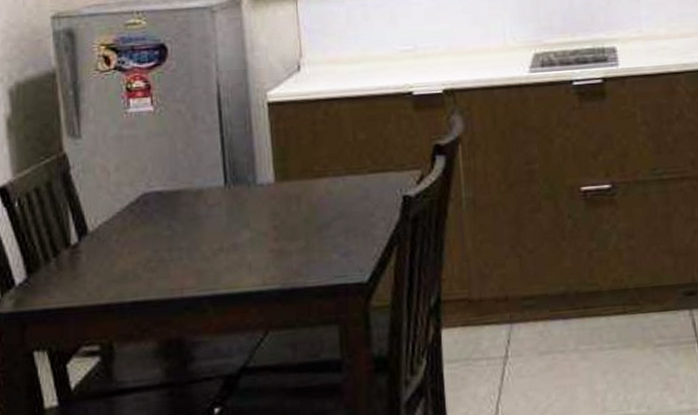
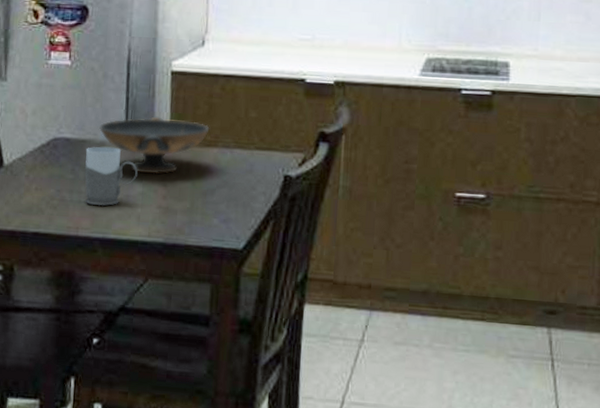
mug: none [181,193,243,261] -> present [84,146,138,206]
decorative bowl: none [193,153,317,218] -> present [98,116,210,174]

